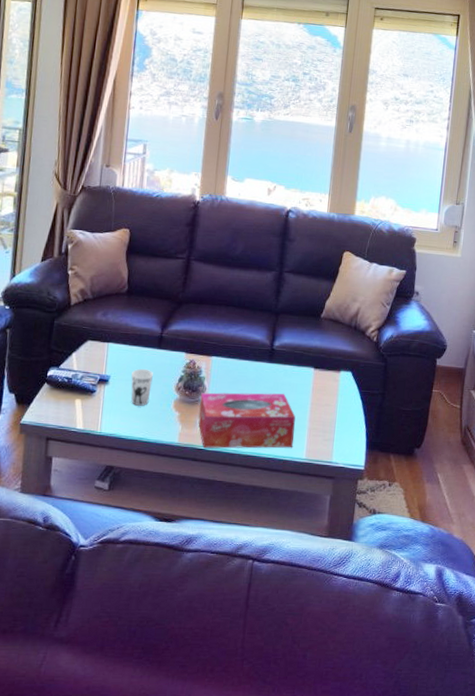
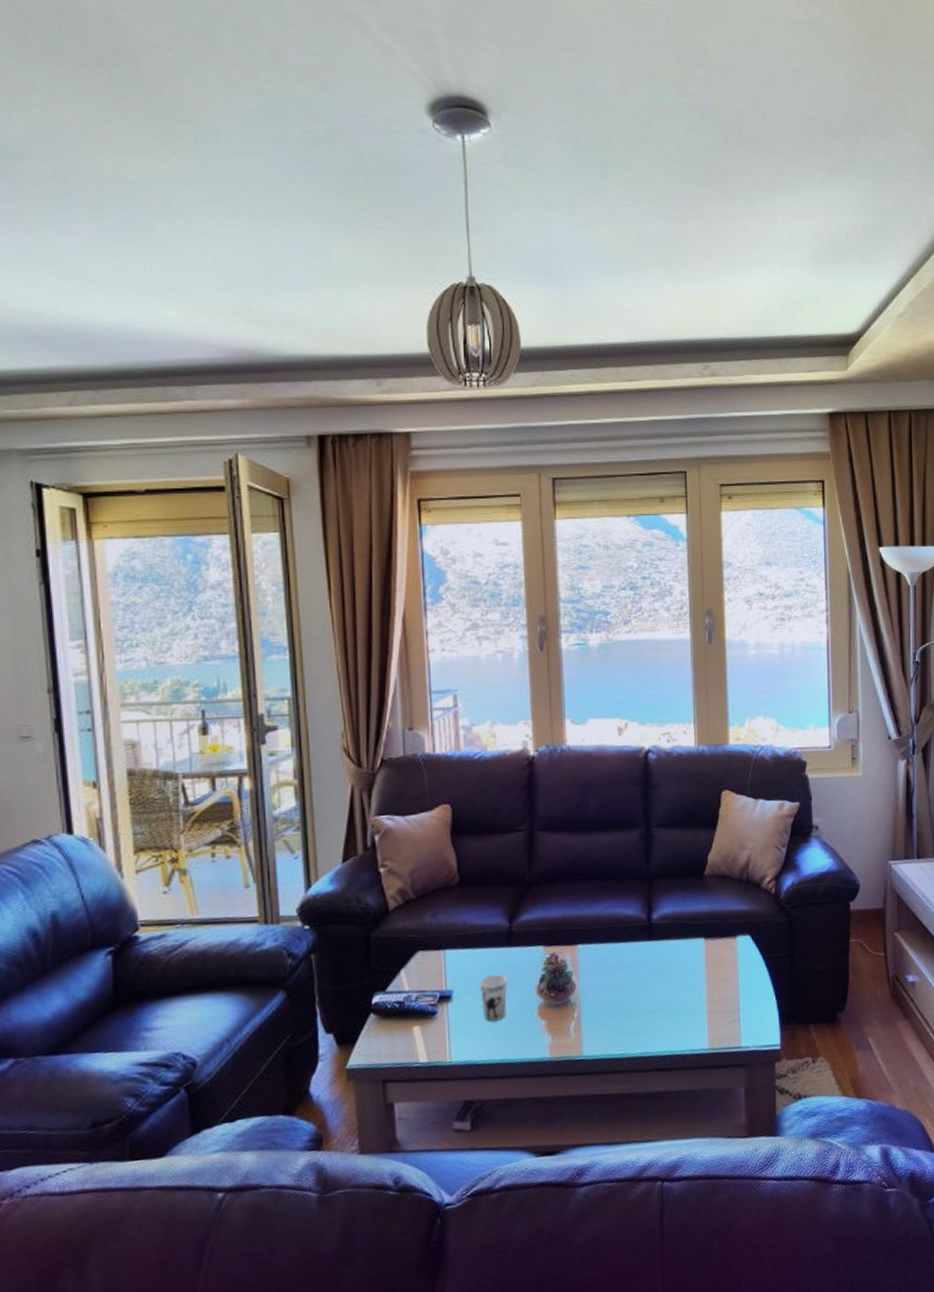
tissue box: present [198,392,296,449] -> none [570,975,692,1059]

